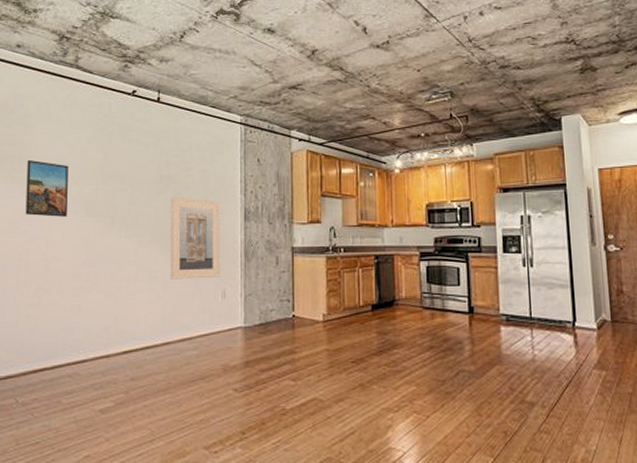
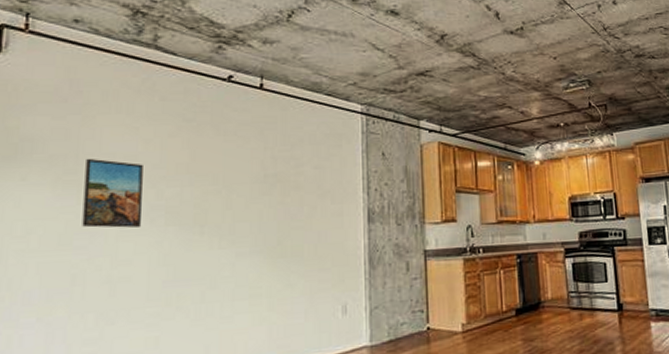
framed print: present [170,197,220,280] -> none [277,198,340,296]

